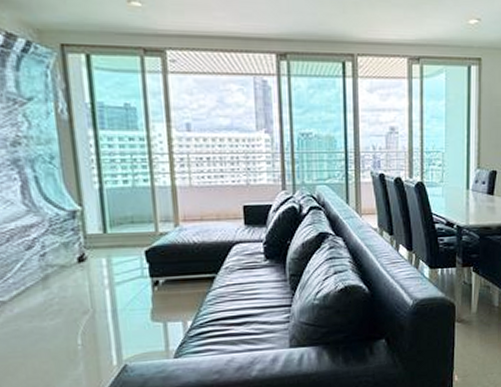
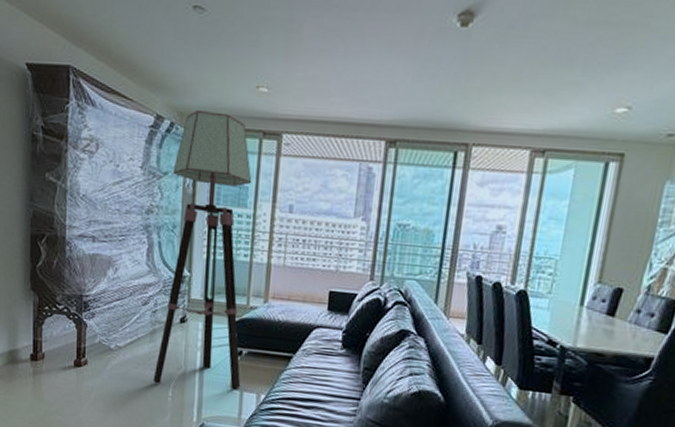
floor lamp: none [39,27,163,334] -> present [153,111,252,389]

